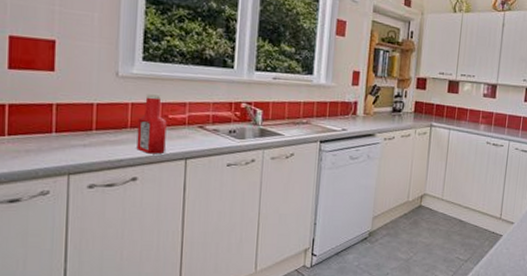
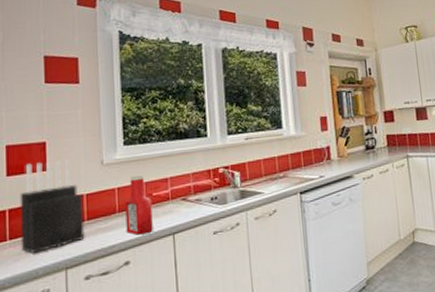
knife block: none [20,59,93,153] -> present [20,159,85,253]

